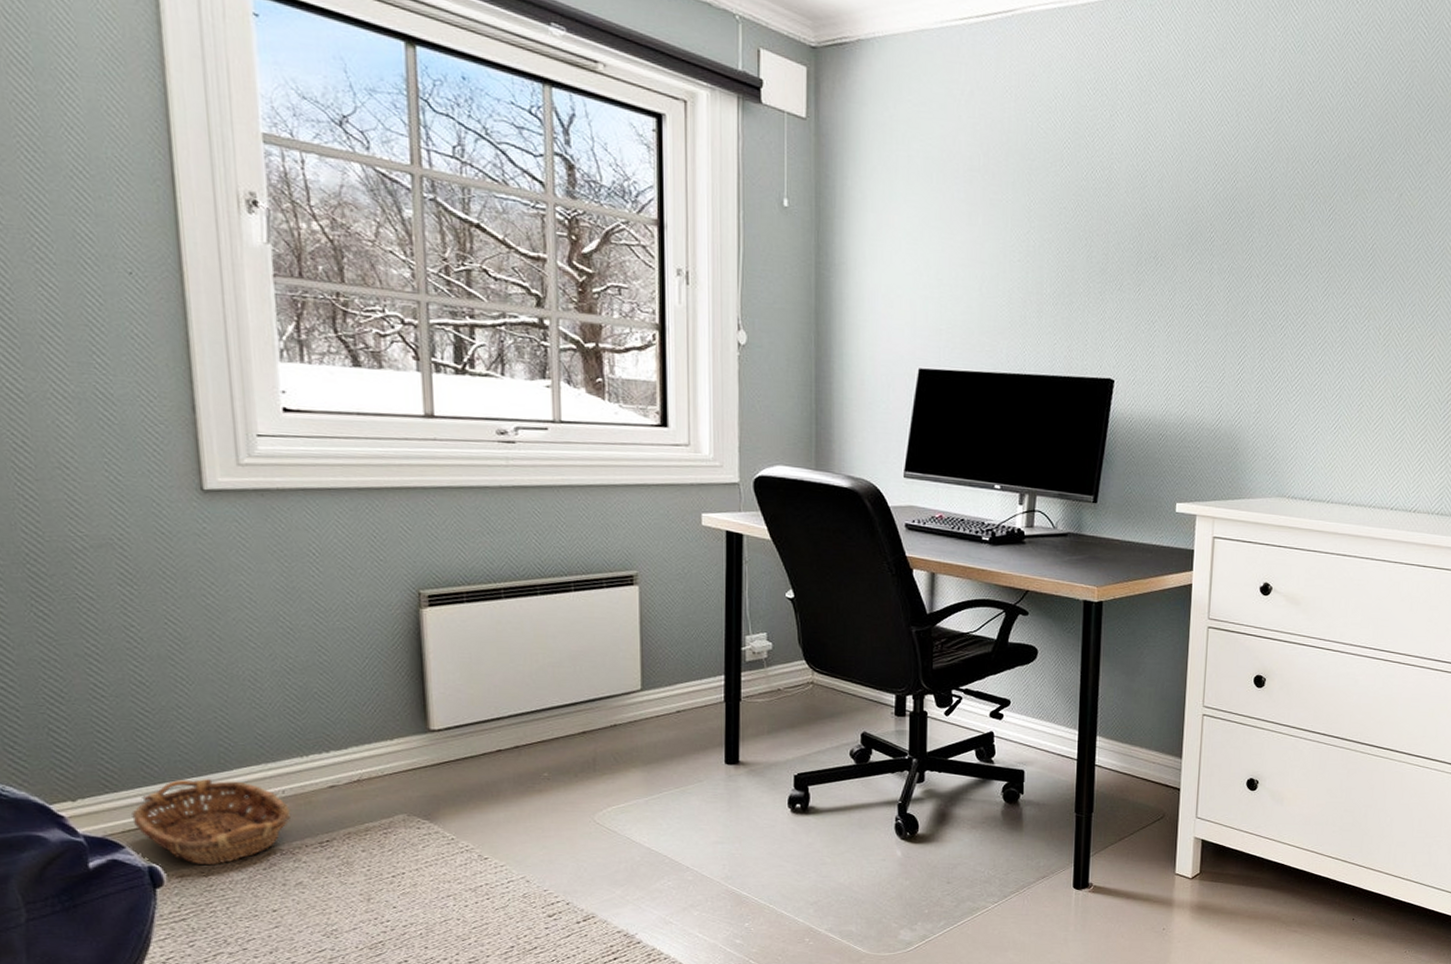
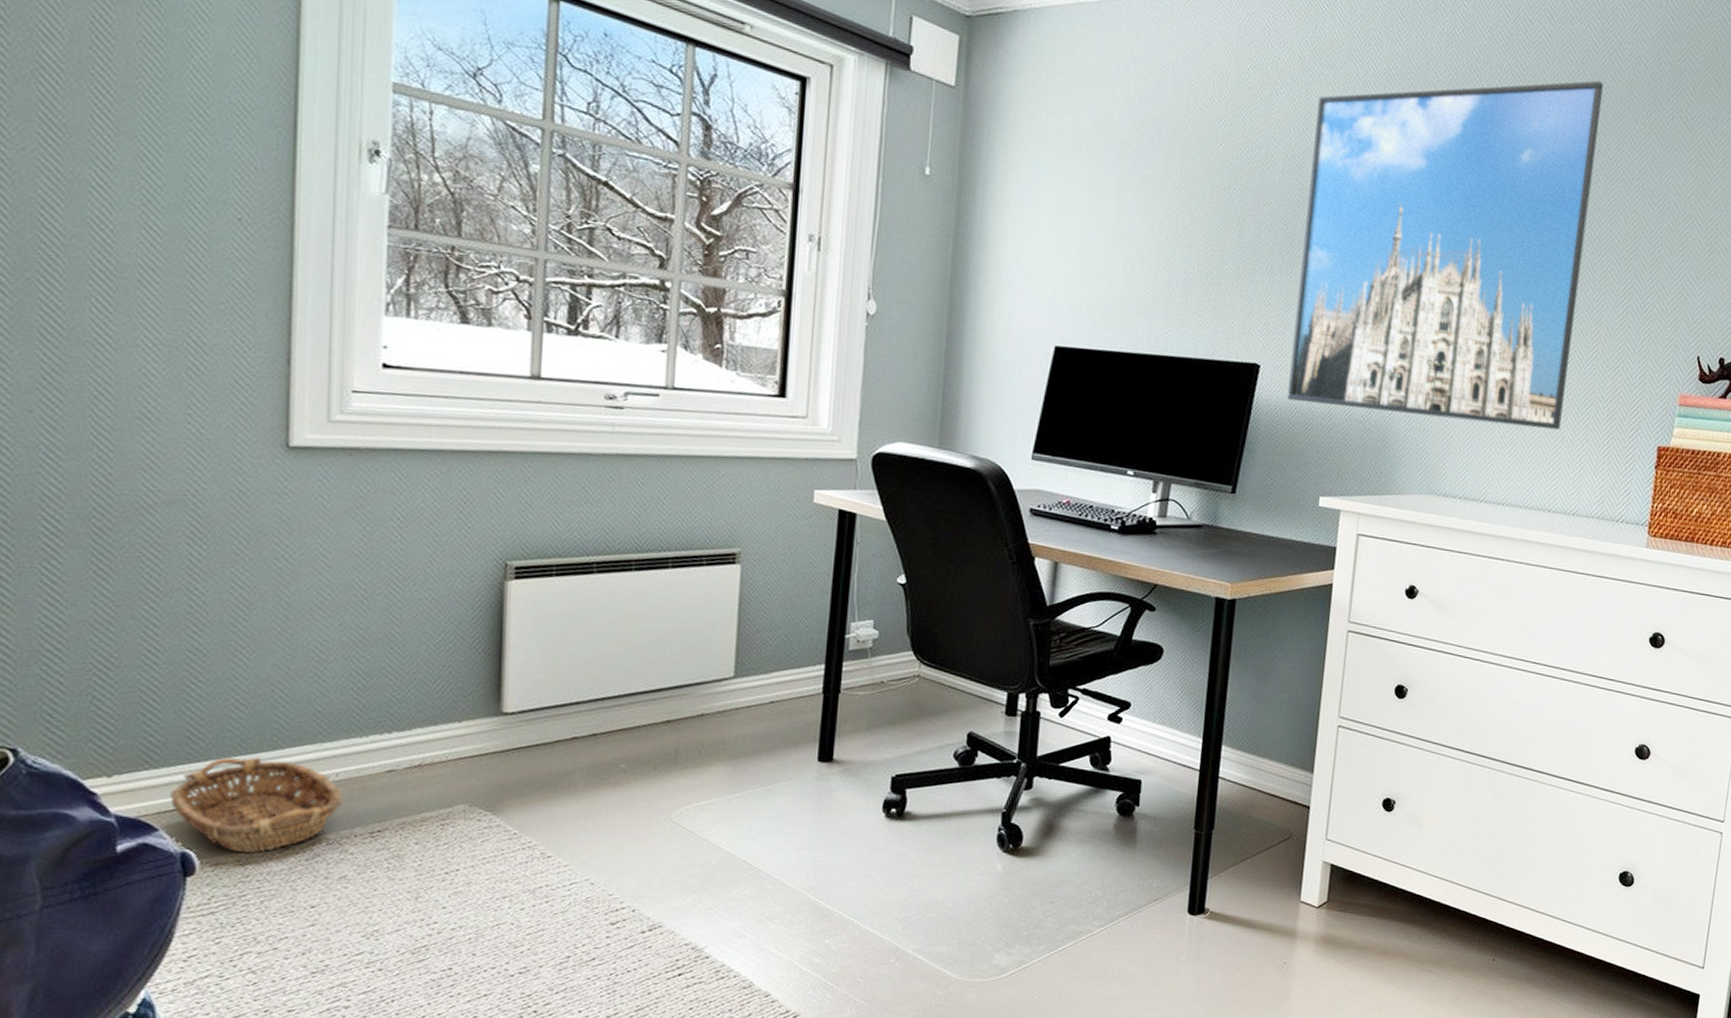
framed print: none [1141,90,1432,433] -> present [1287,80,1603,430]

